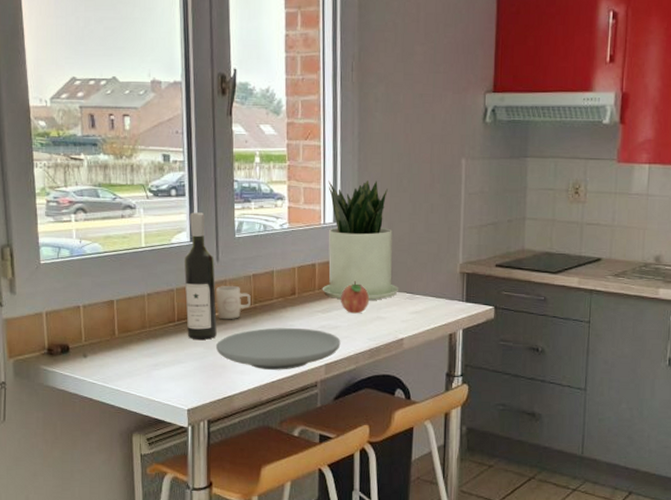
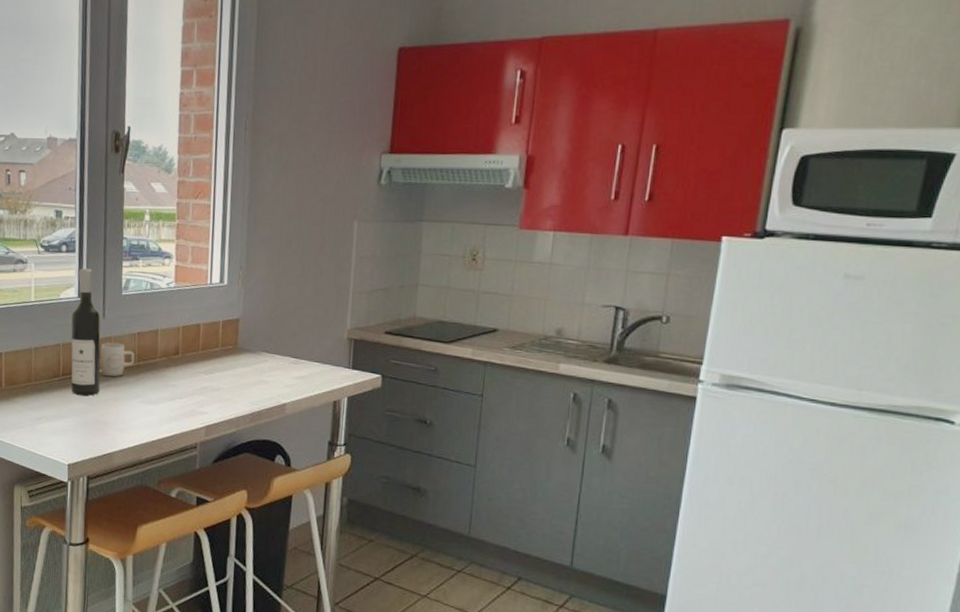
plate: present [215,327,341,370] -> none [98,387,222,430]
planter: present [322,180,399,300] -> none [205,240,284,363]
fruit: present [341,281,370,314] -> none [224,343,254,376]

